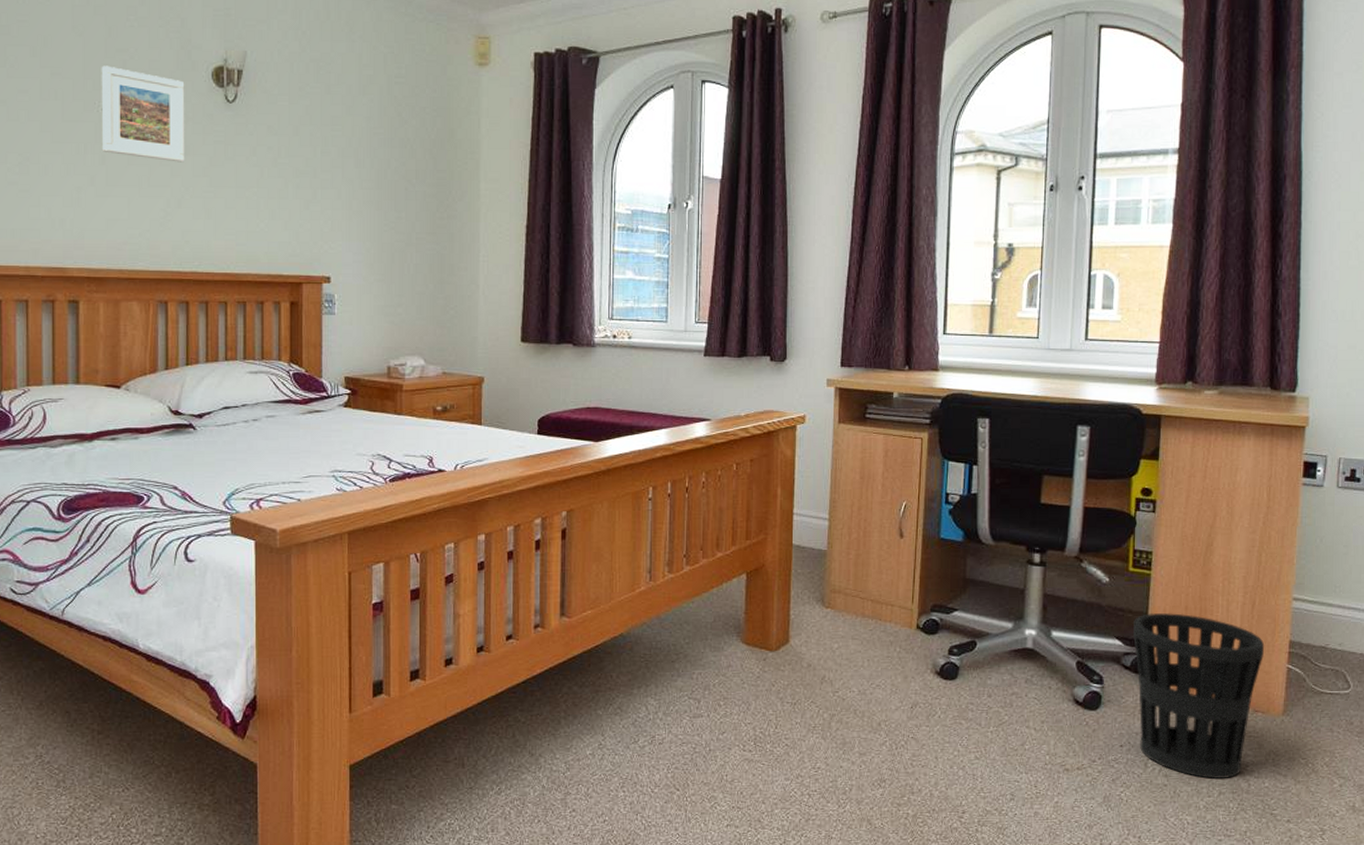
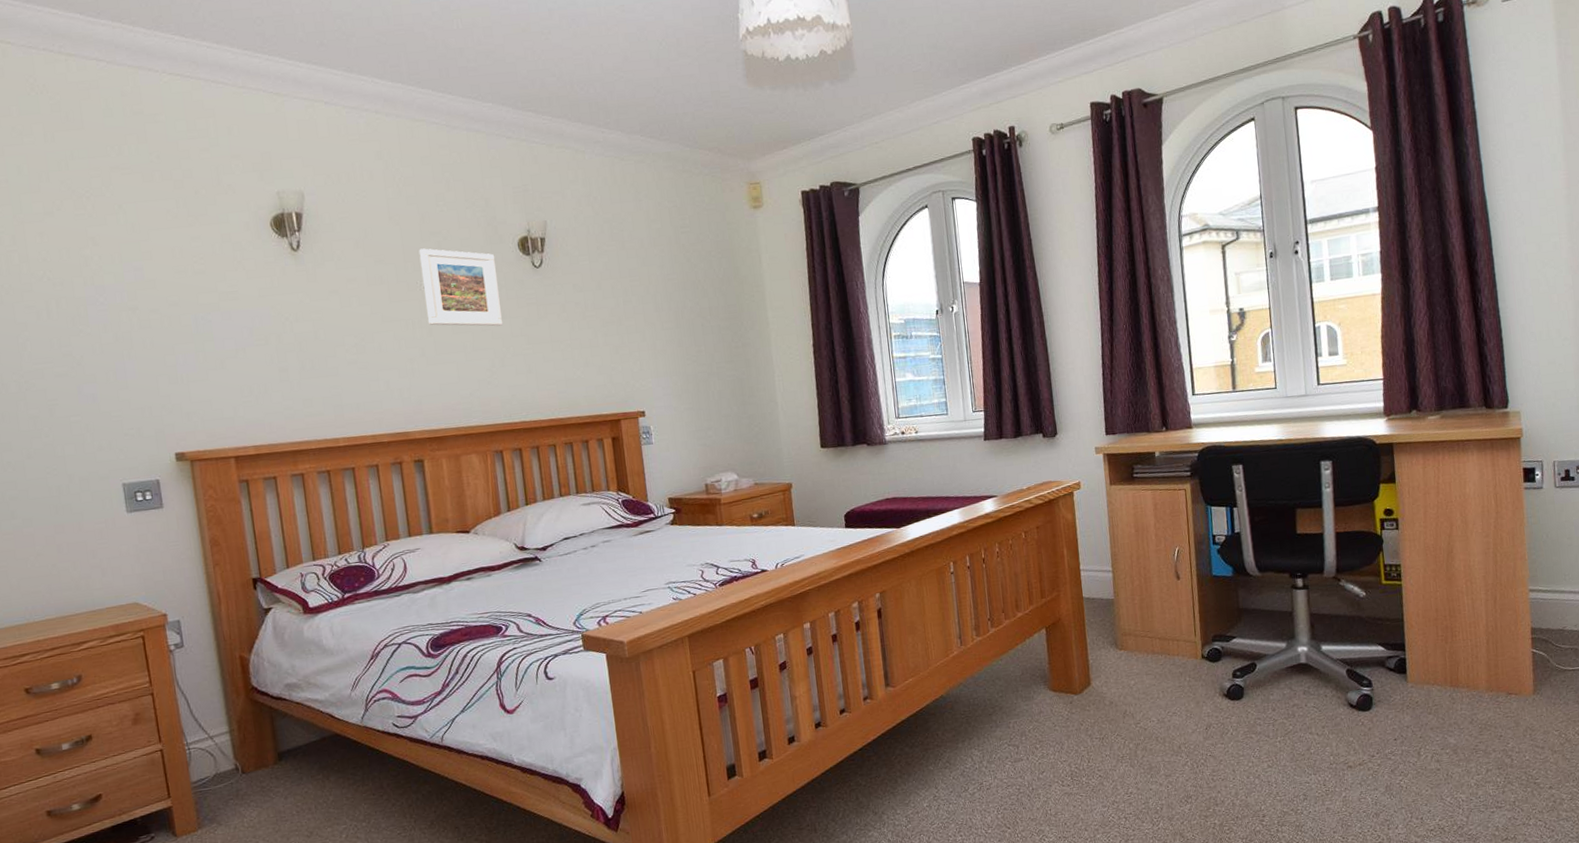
wastebasket: present [1133,613,1265,779] -> none [1392,616,1510,759]

